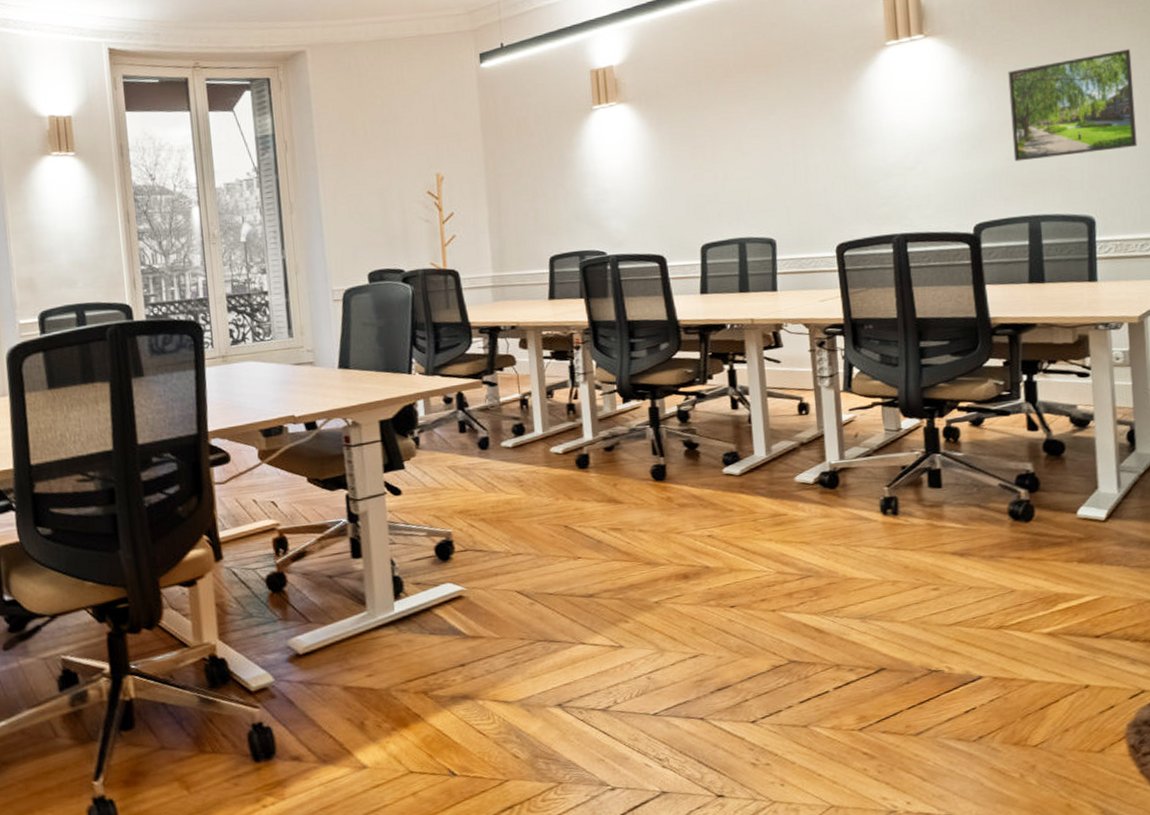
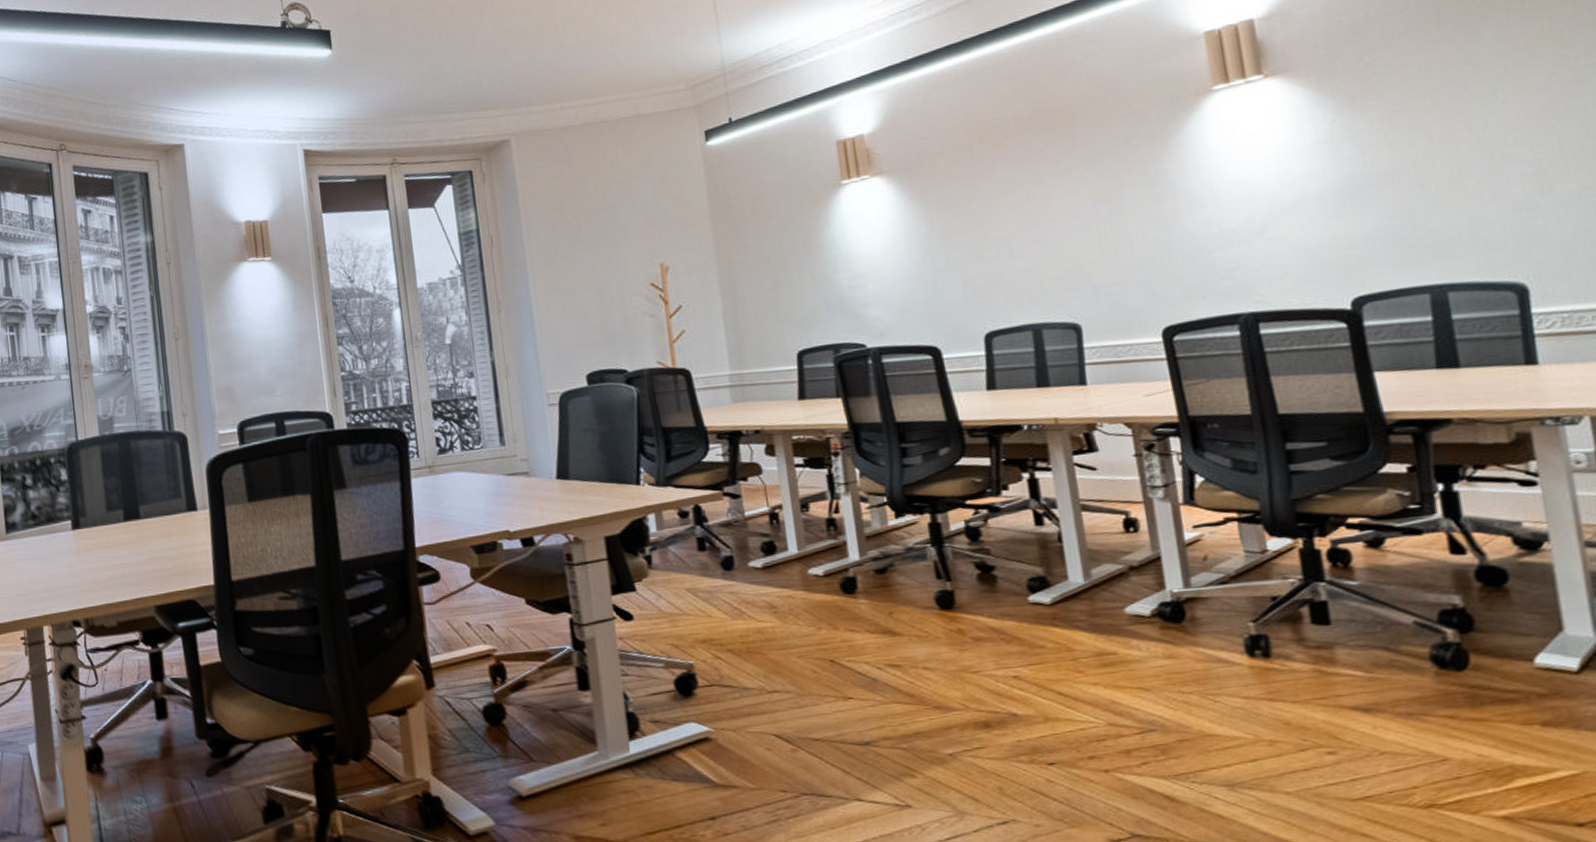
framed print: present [1008,49,1137,162] -> none [1384,73,1583,220]

